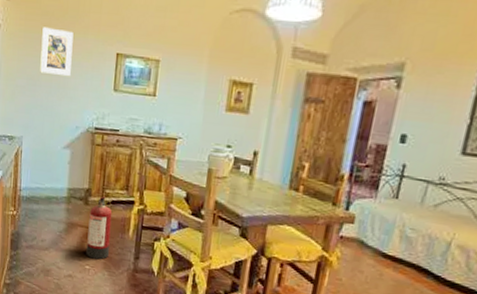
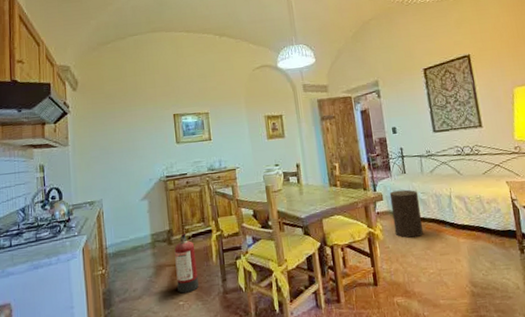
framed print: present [40,27,74,77] -> none [108,105,138,142]
stool: none [355,216,406,280] -> present [389,189,423,238]

